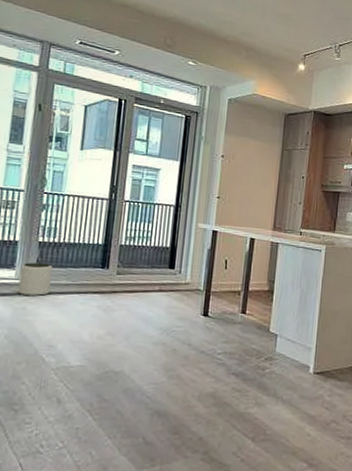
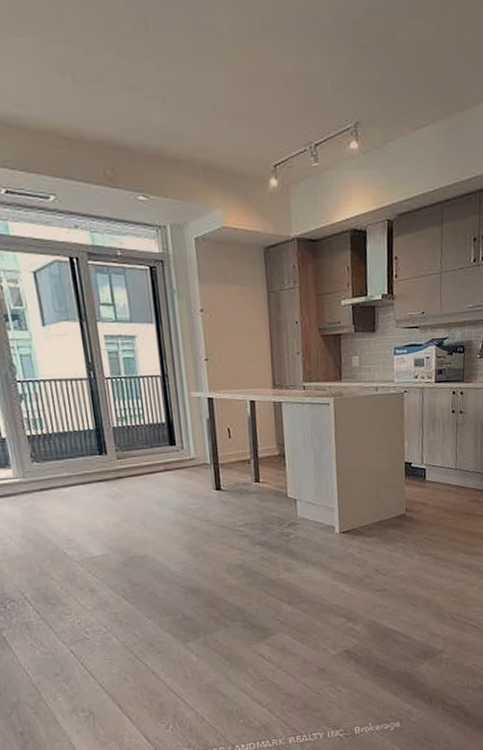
plant pot: present [18,262,53,297] -> none [16,457,53,494]

